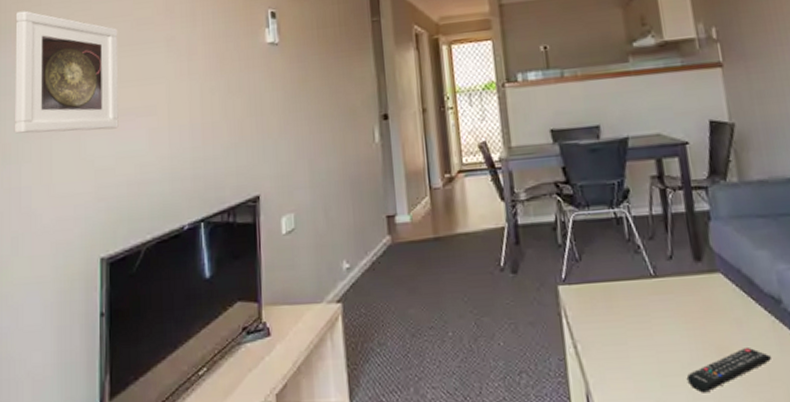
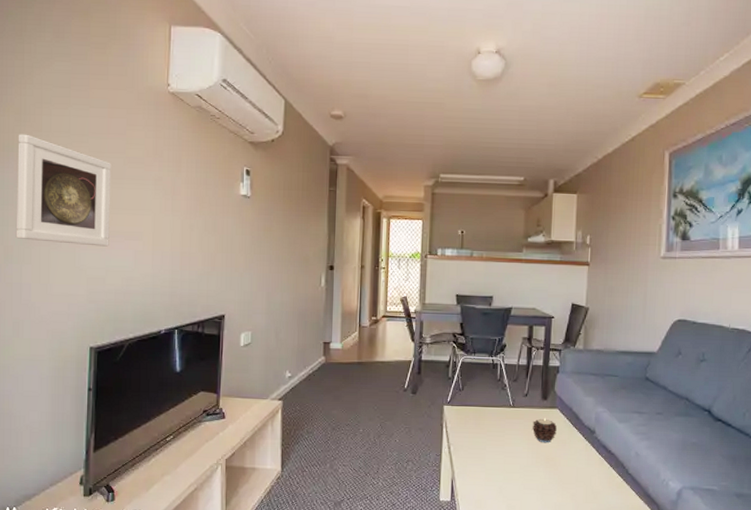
remote control: present [686,346,771,393] -> none [521,459,580,486]
candle: none [688,287,725,326] -> present [532,417,557,443]

